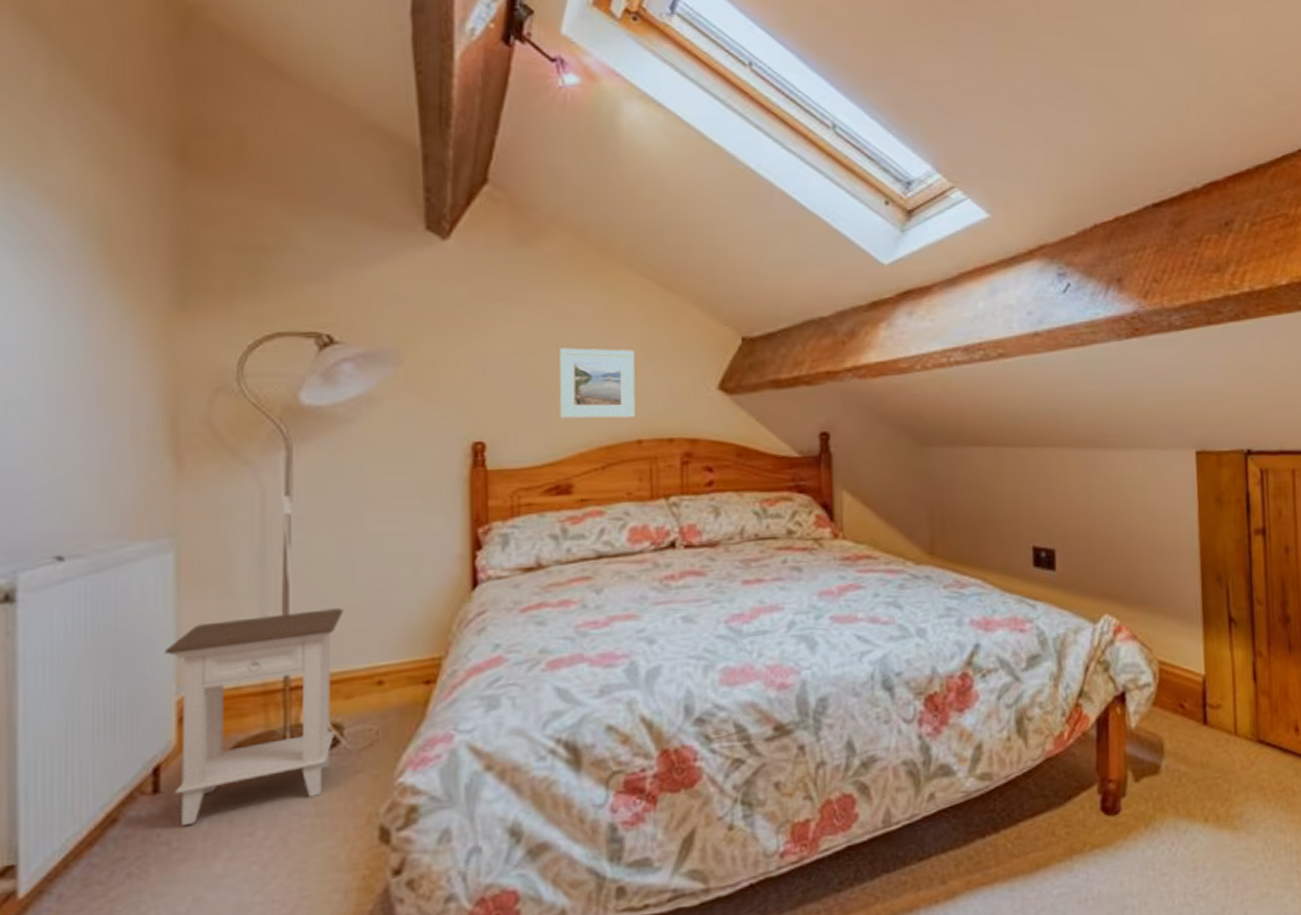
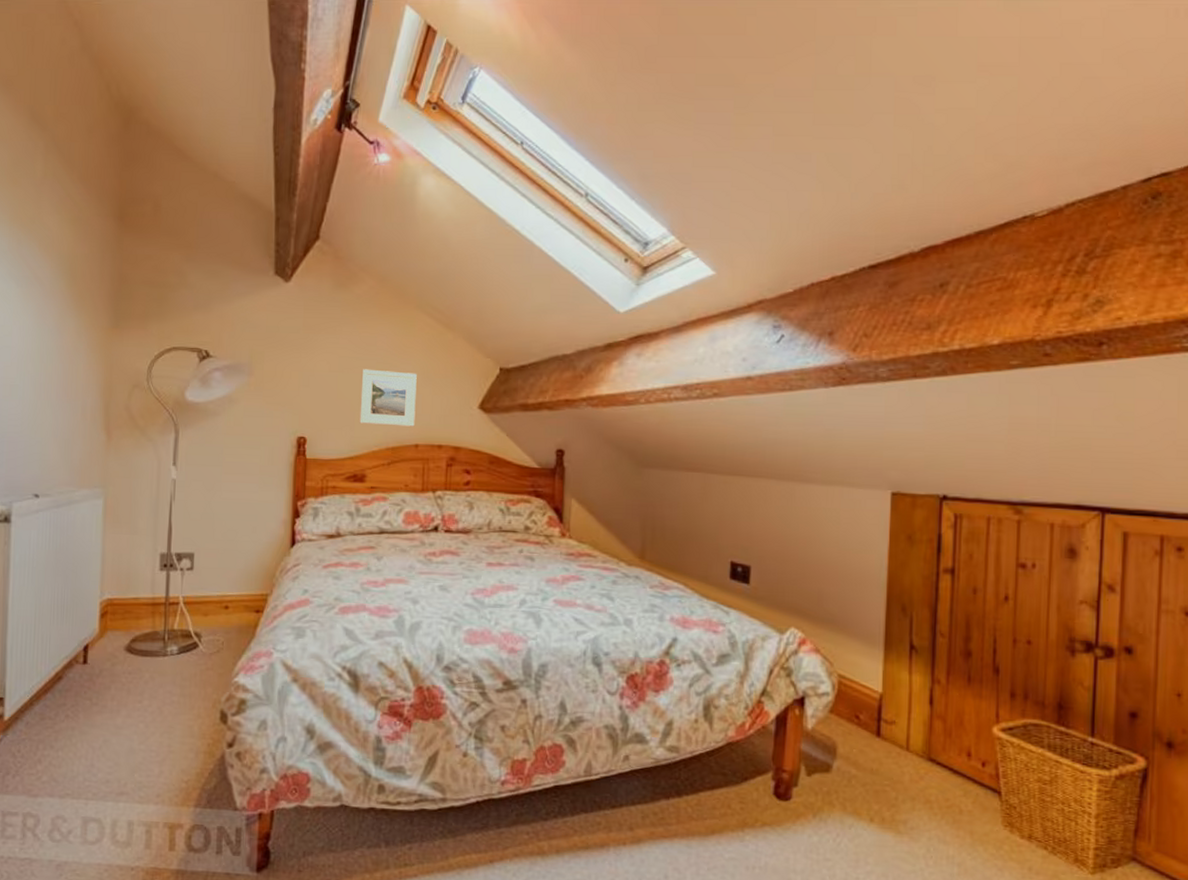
nightstand: present [165,608,344,827] -> none [94,549,206,689]

